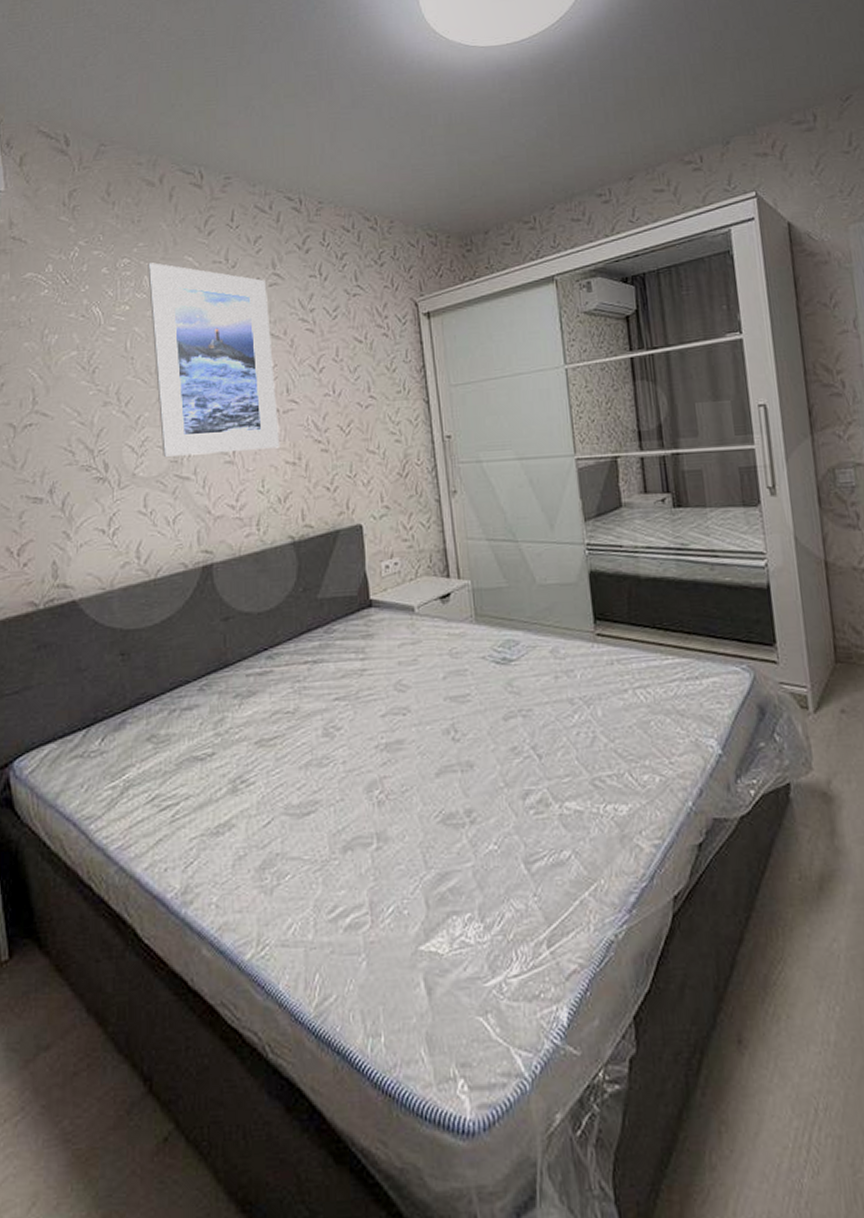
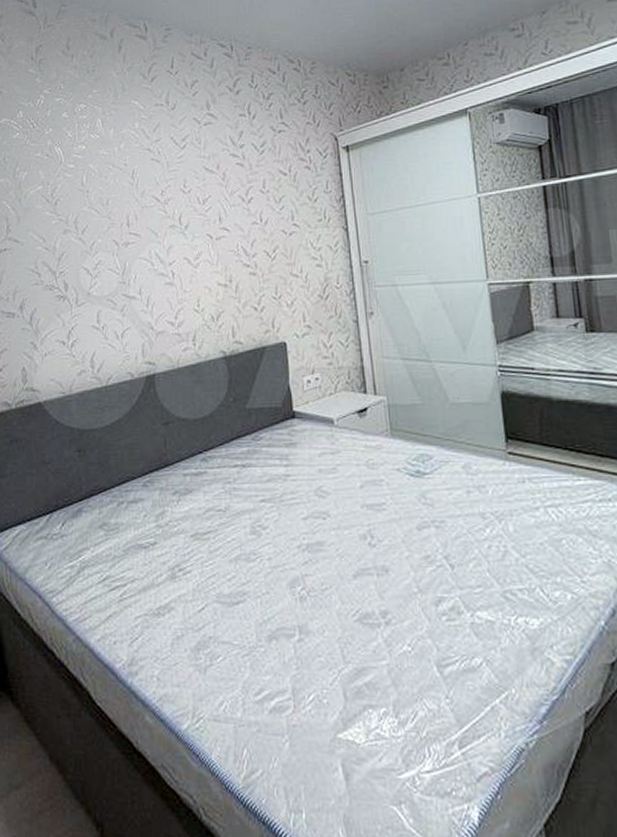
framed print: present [148,262,281,457] -> none [101,107,214,278]

